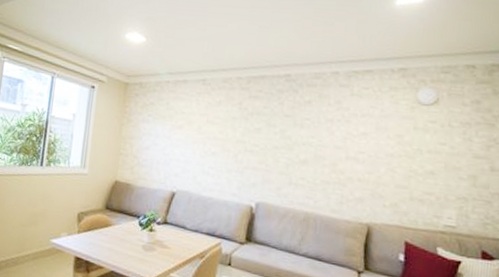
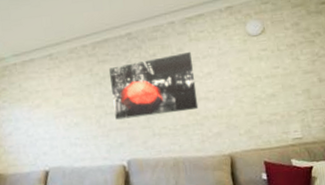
wall art: none [254,105,349,168] -> present [109,51,199,120]

